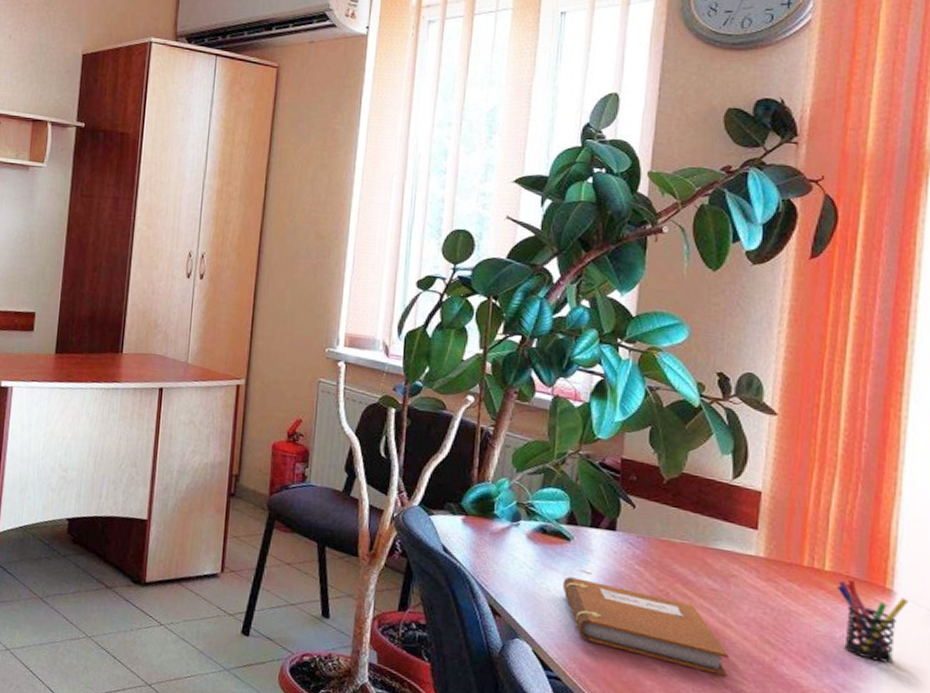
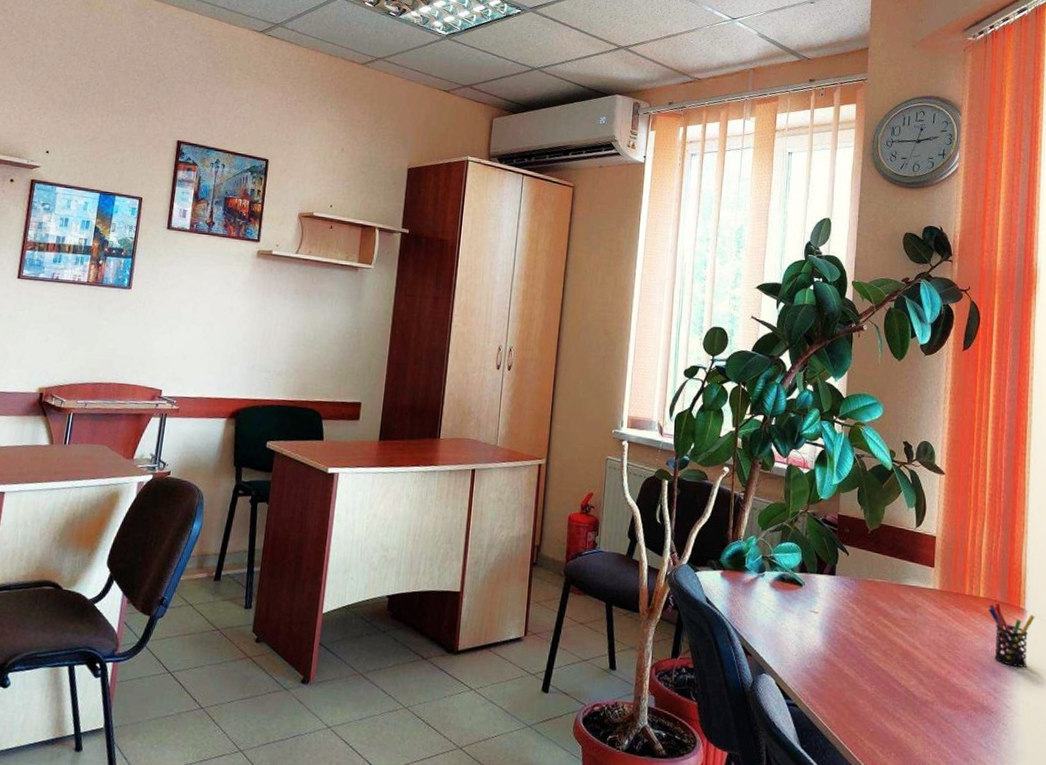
notebook: present [563,576,728,676] -> none [798,617,917,690]

